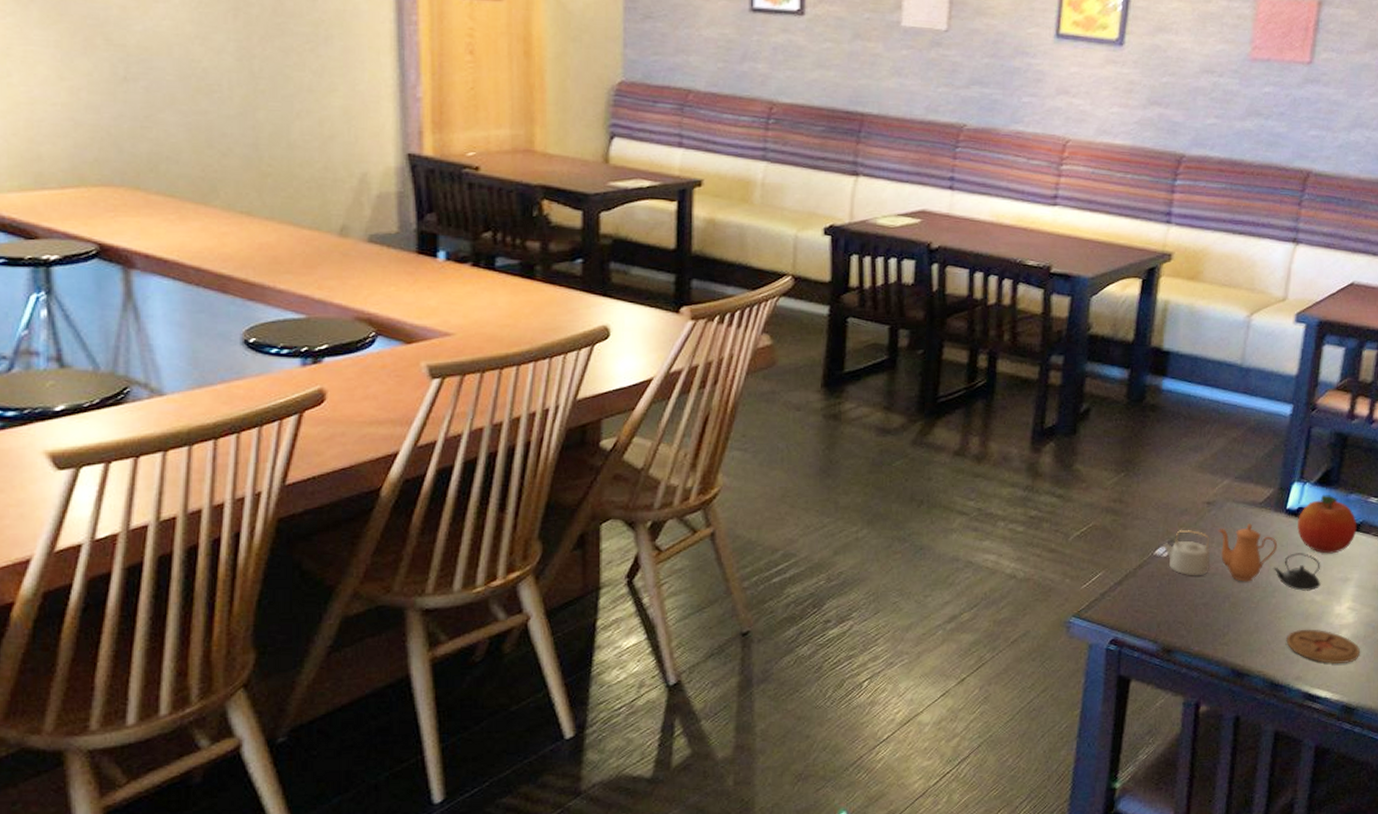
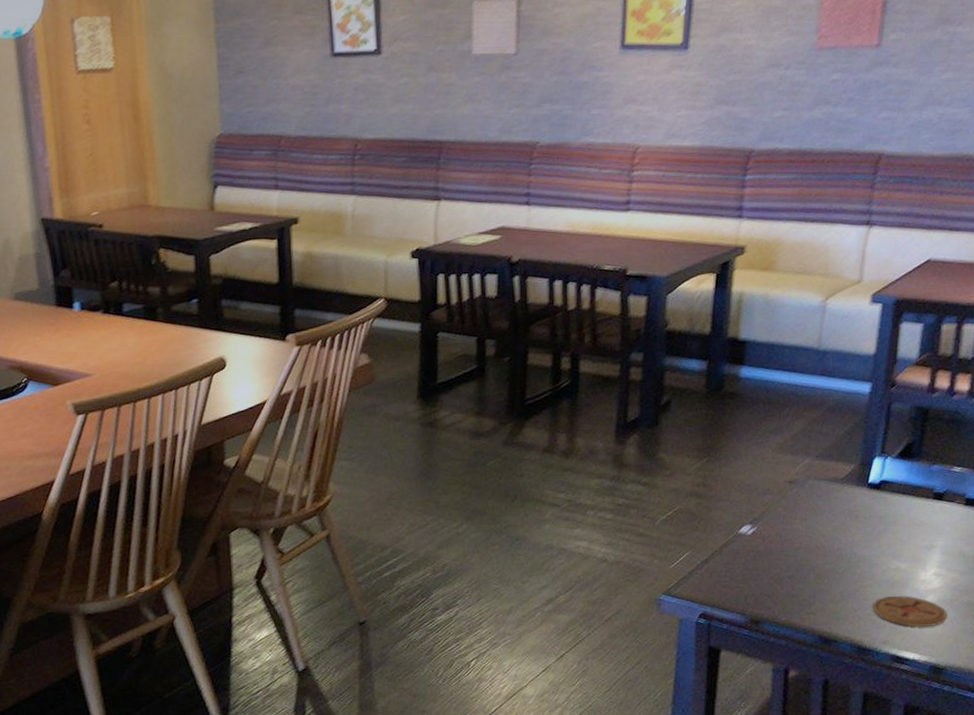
teapot: present [1163,524,1322,592] -> none [747,499,906,561]
fruit: present [1297,494,1357,554] -> none [880,466,941,524]

